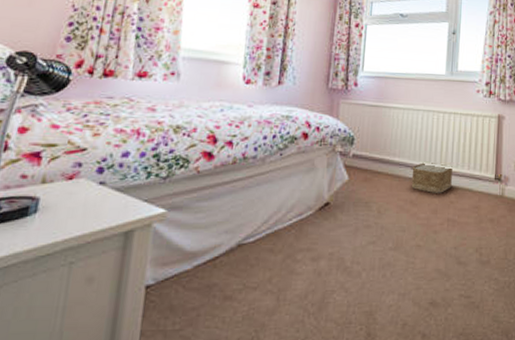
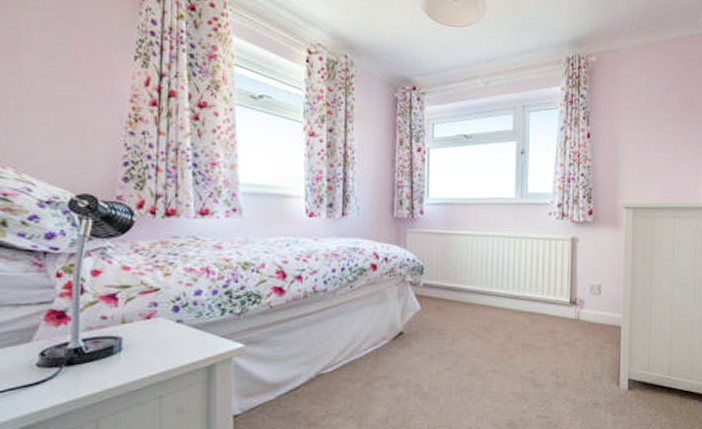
woven basket: present [411,162,452,193] -> none [483,289,526,319]

